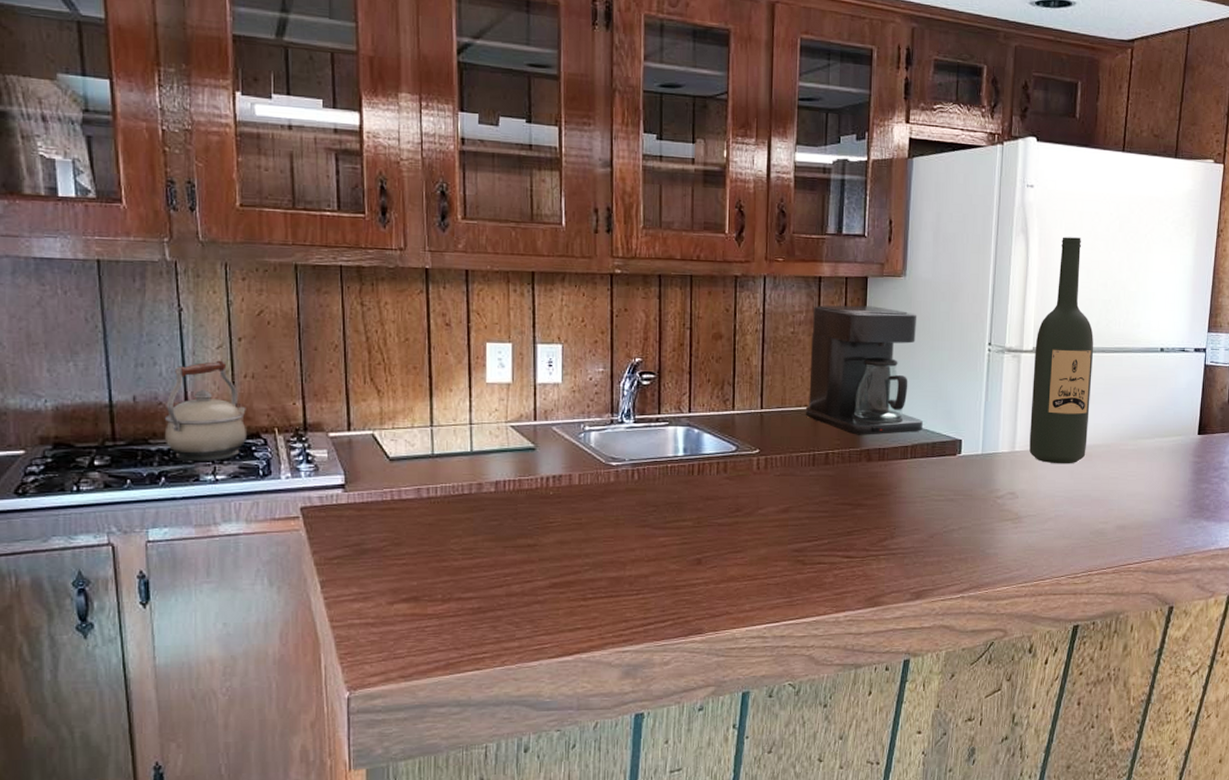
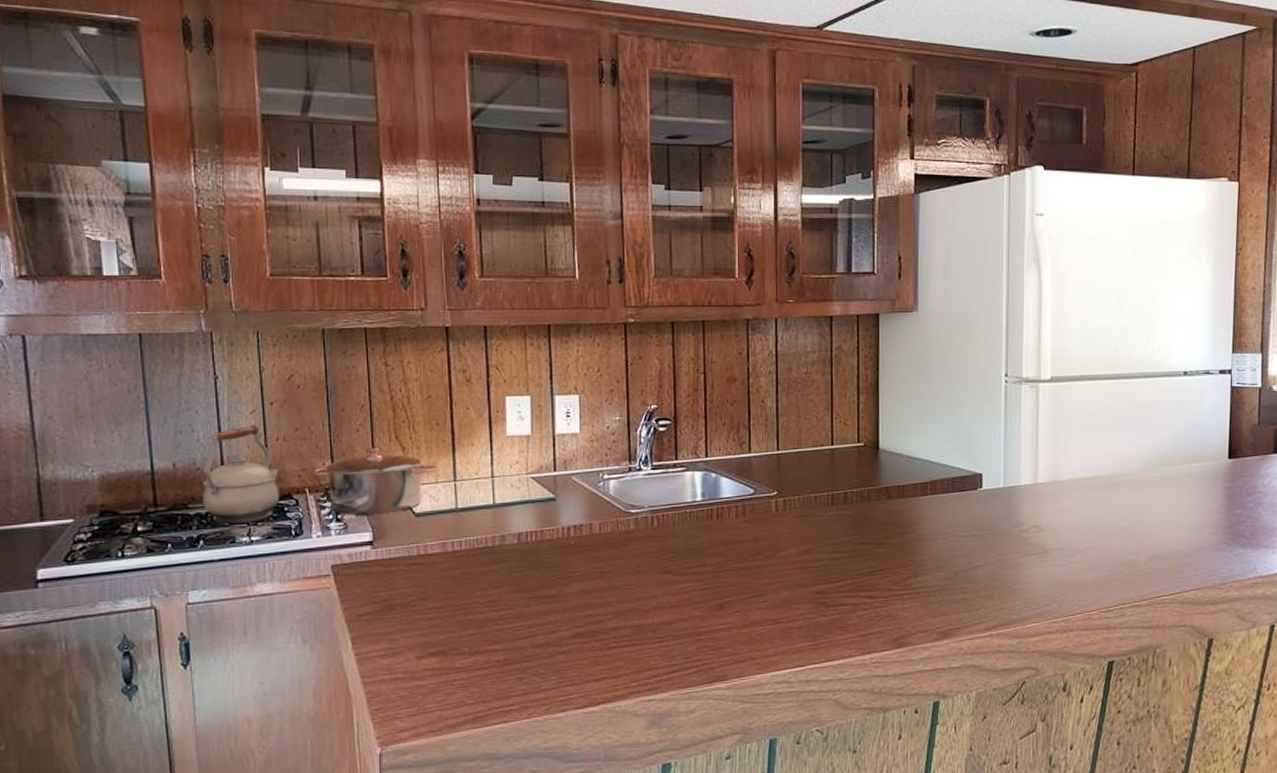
cooking pot: none [281,388,413,458] -> present [311,447,437,515]
coffee maker: present [805,305,924,435] -> none [821,343,943,473]
wine bottle: present [1029,237,1094,464] -> none [1052,263,1114,495]

